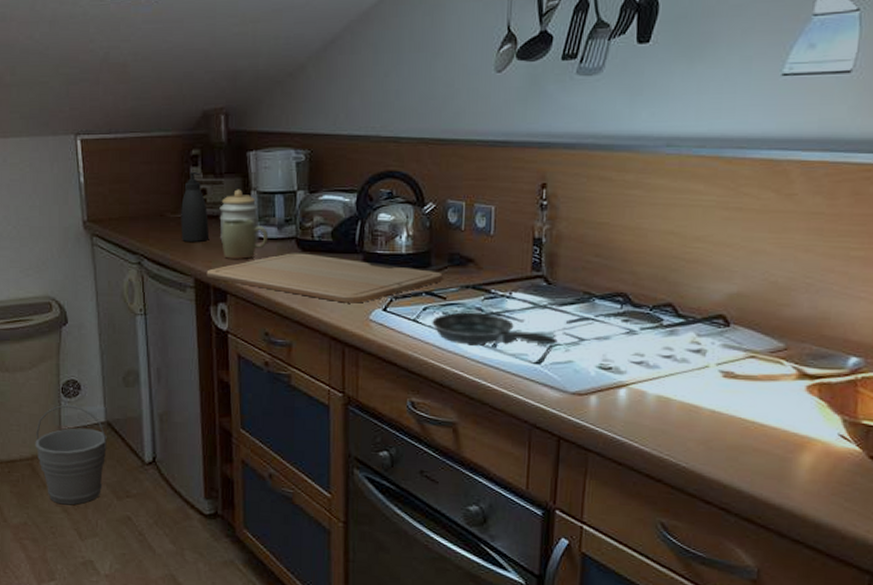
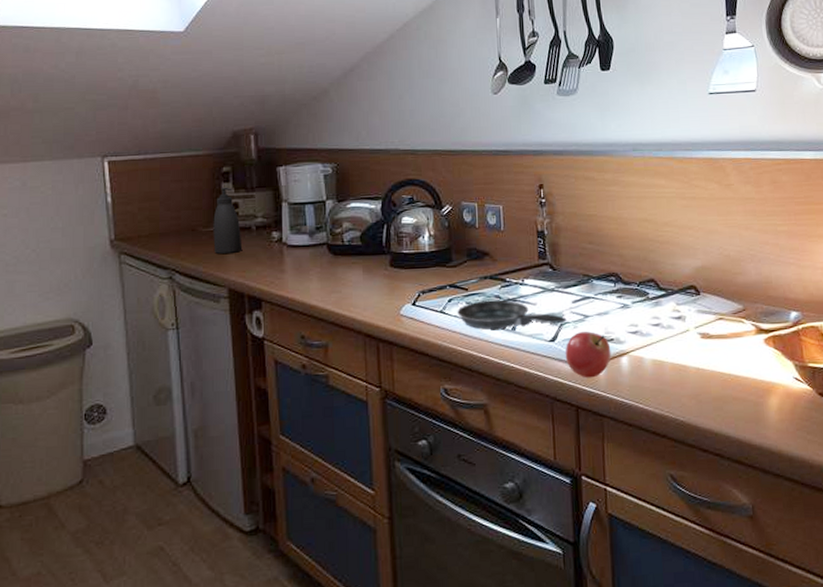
bucket: present [35,405,107,505] -> none [52,432,136,545]
chopping board: present [206,253,443,303] -> none [240,257,463,301]
jar: present [219,189,260,243] -> none [252,201,292,253]
mug: present [221,218,268,259] -> none [255,228,300,267]
fruit: none [551,356,608,408] -> present [565,331,612,378]

